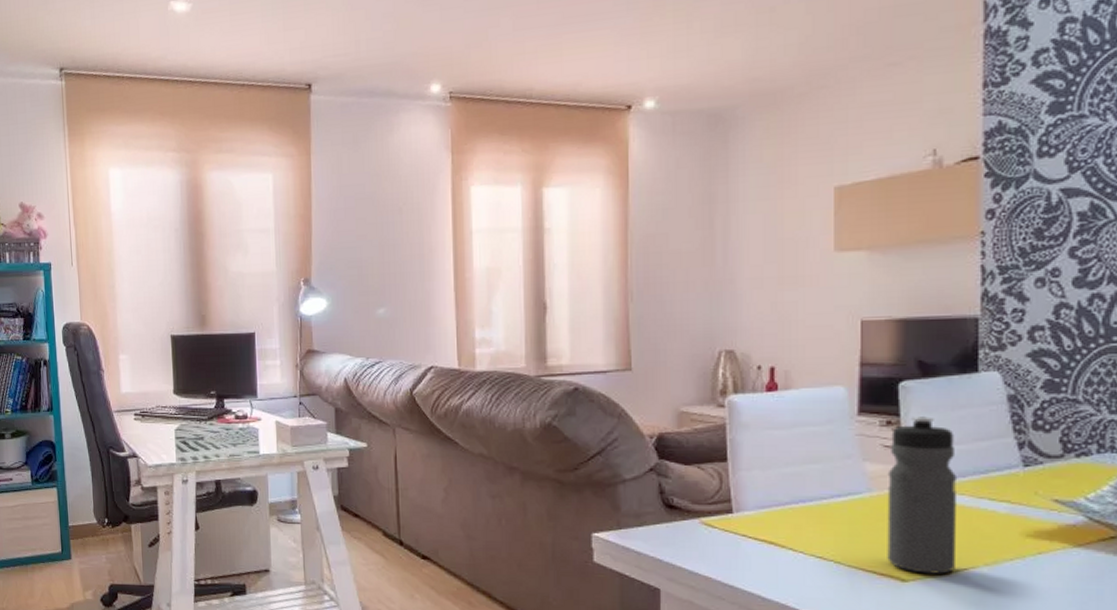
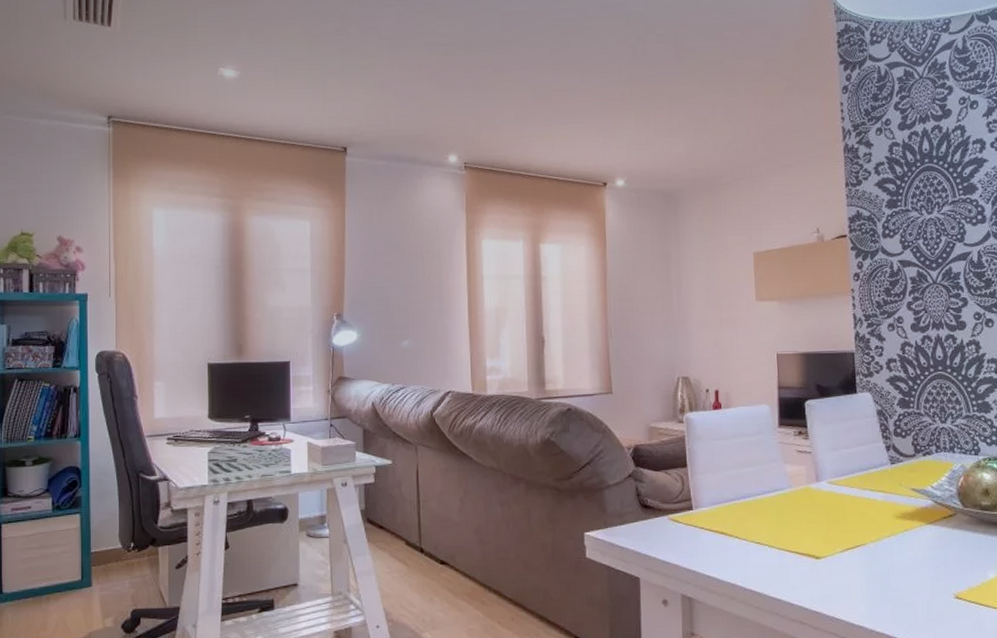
water bottle: present [887,417,958,574] -> none [801,427,852,552]

